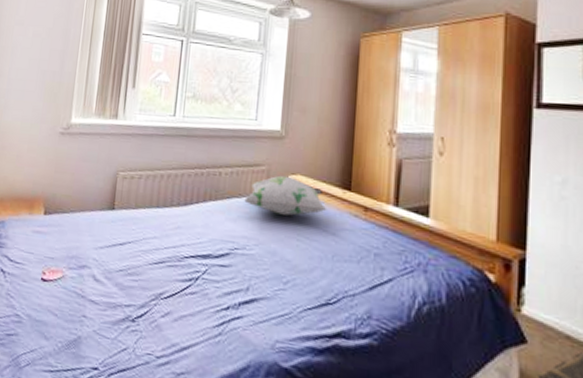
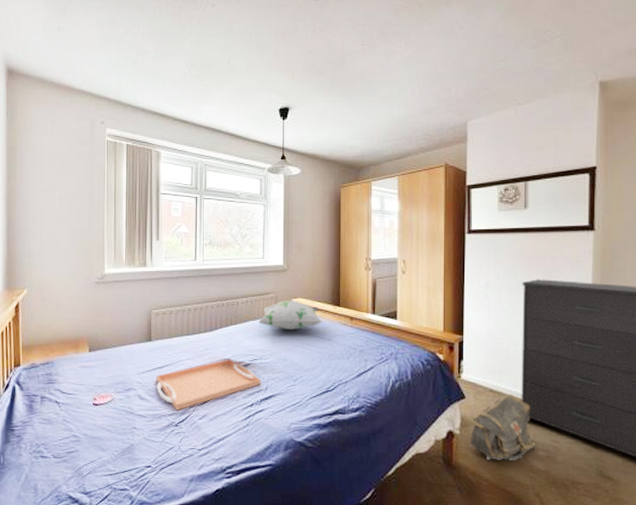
serving tray: none [114,243,241,302] -> present [155,359,261,411]

